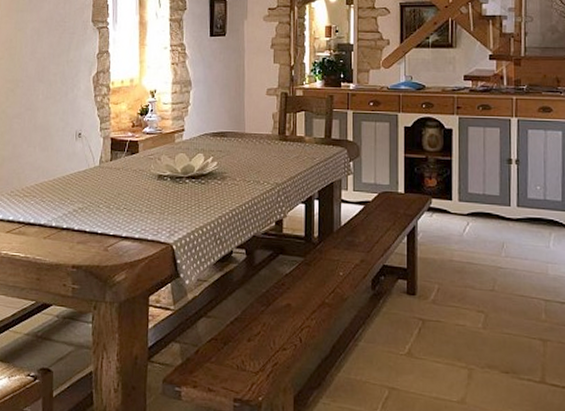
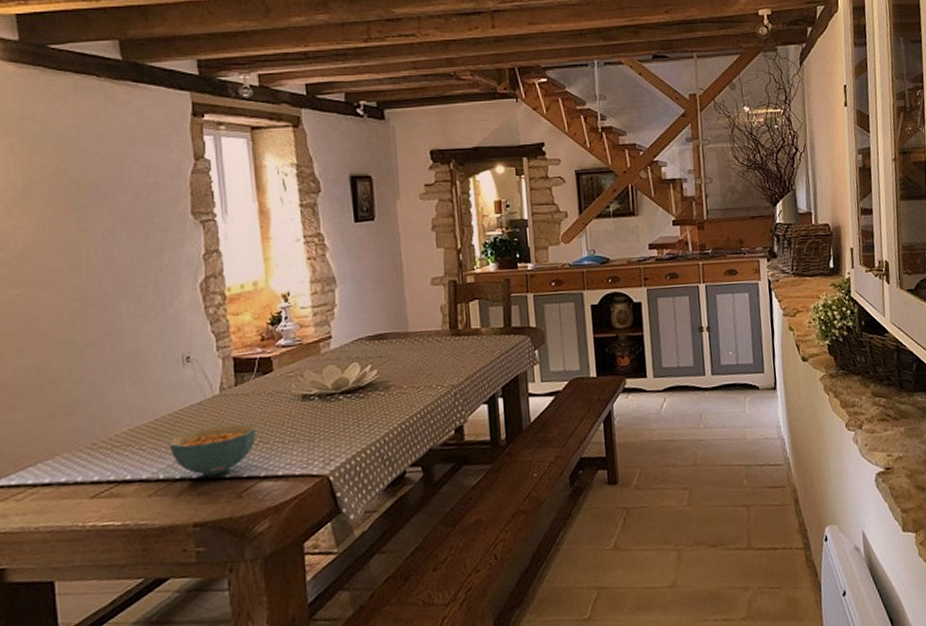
cereal bowl: none [61,191,122,230] -> present [169,424,256,476]

